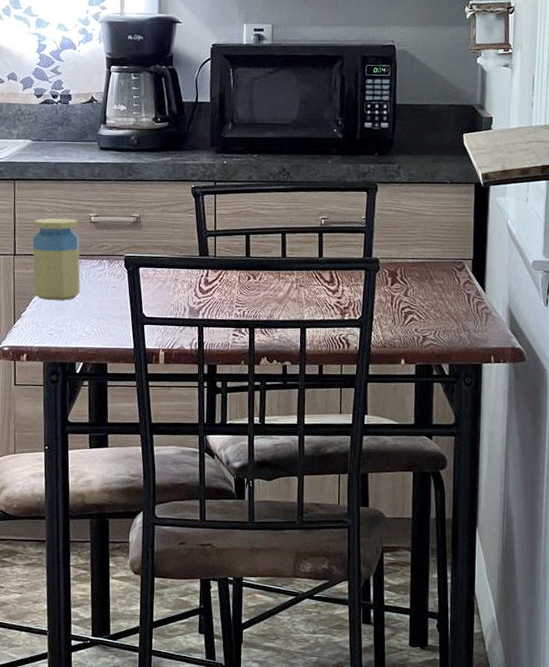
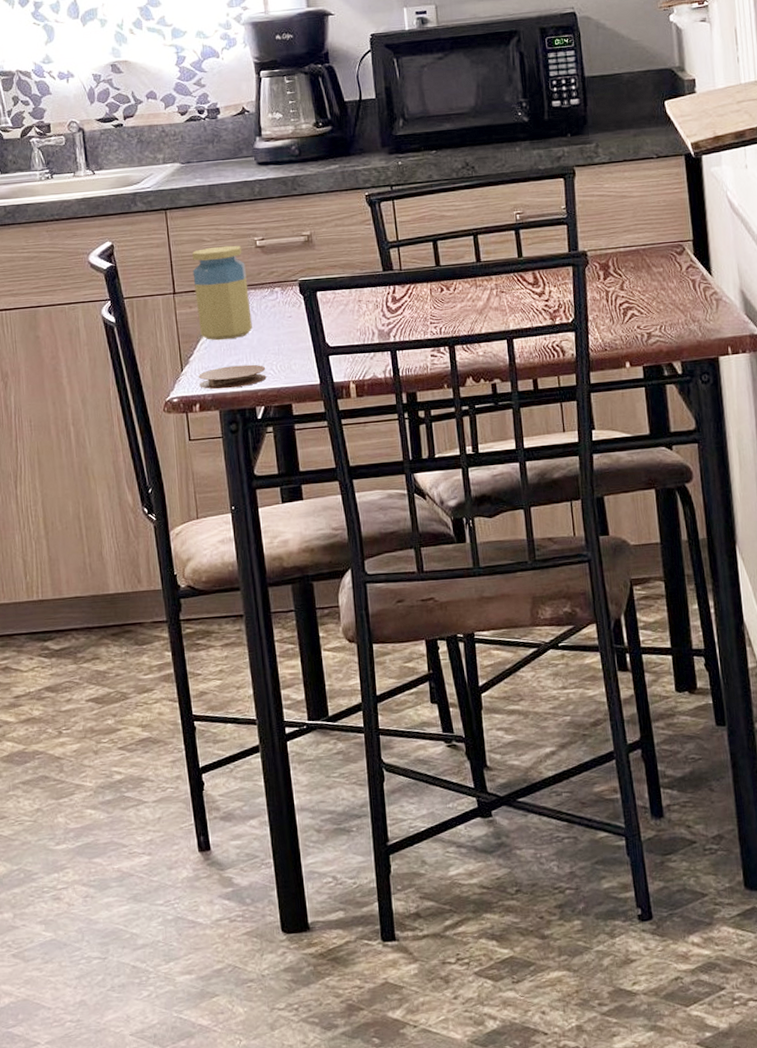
coaster: none [27,324,88,344] -> present [198,364,267,390]

